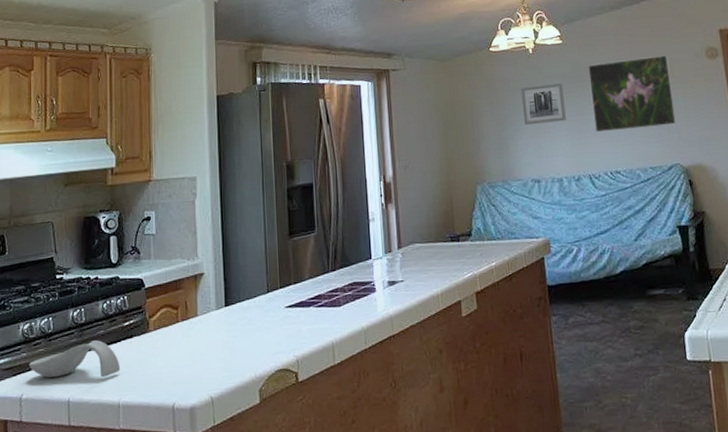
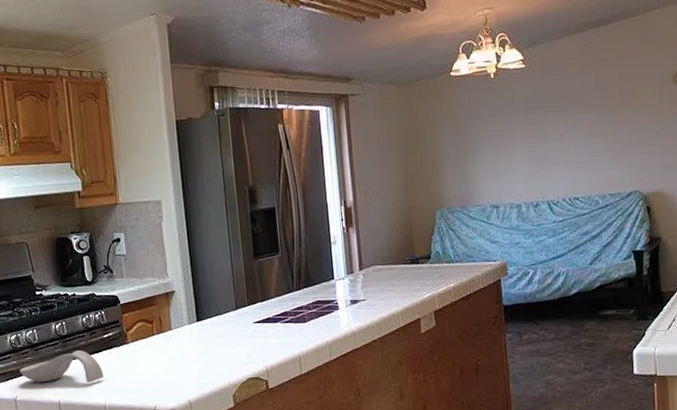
wall art: present [520,83,566,125] -> none [481,109,527,151]
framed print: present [588,54,676,133] -> none [550,79,638,160]

